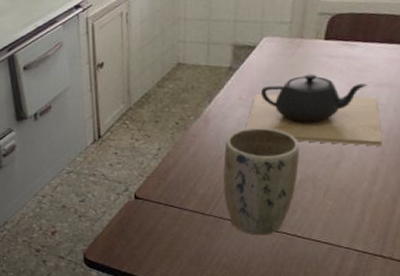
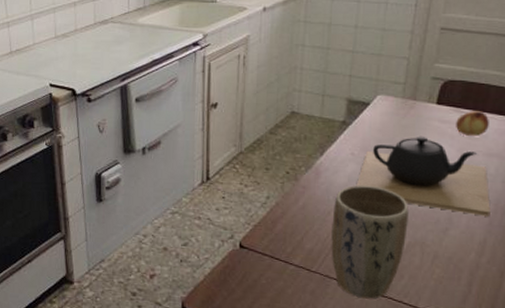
fruit: none [345,42,379,69] -> present [456,111,489,136]

